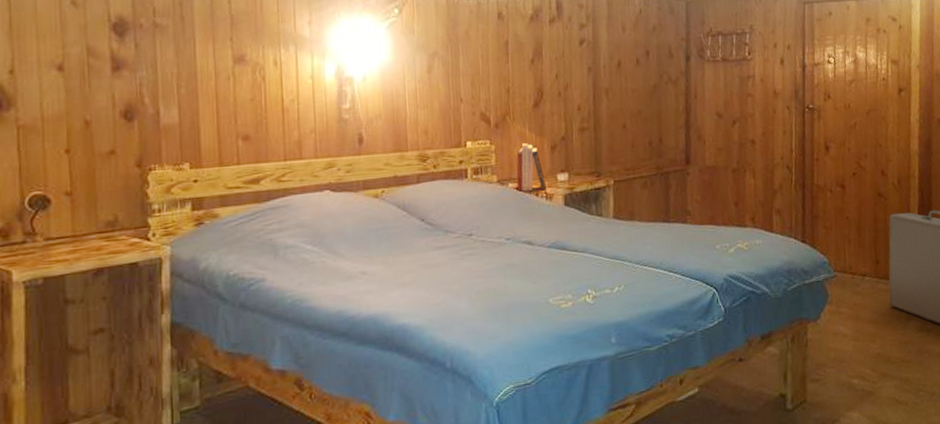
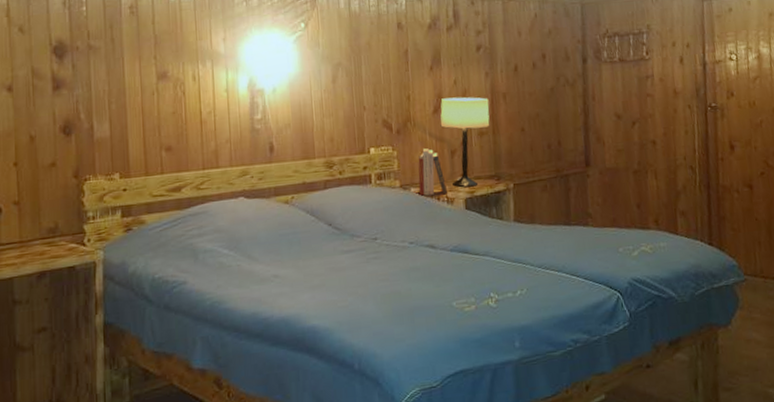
table lamp: none [540,91,592,184] -> present [440,97,490,188]

